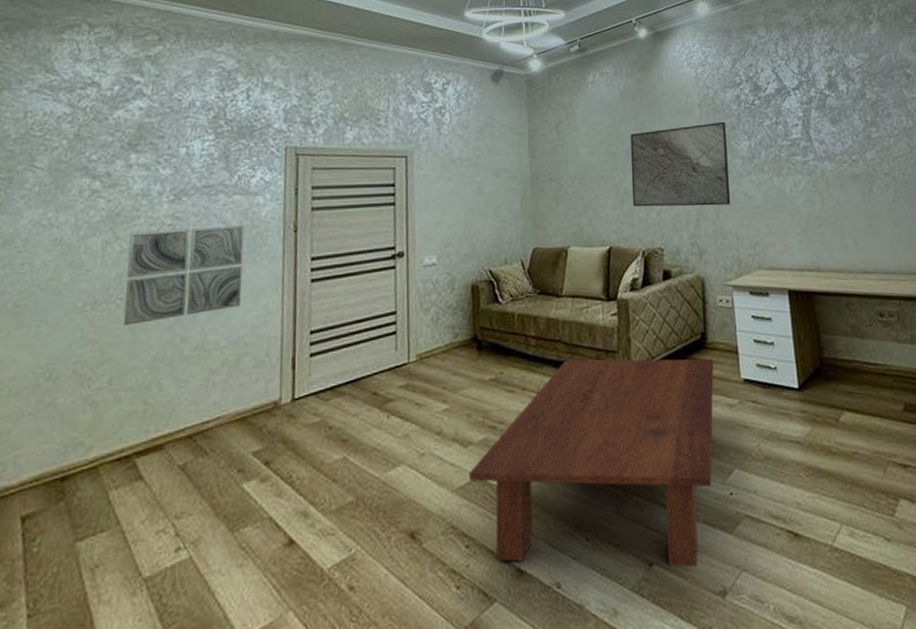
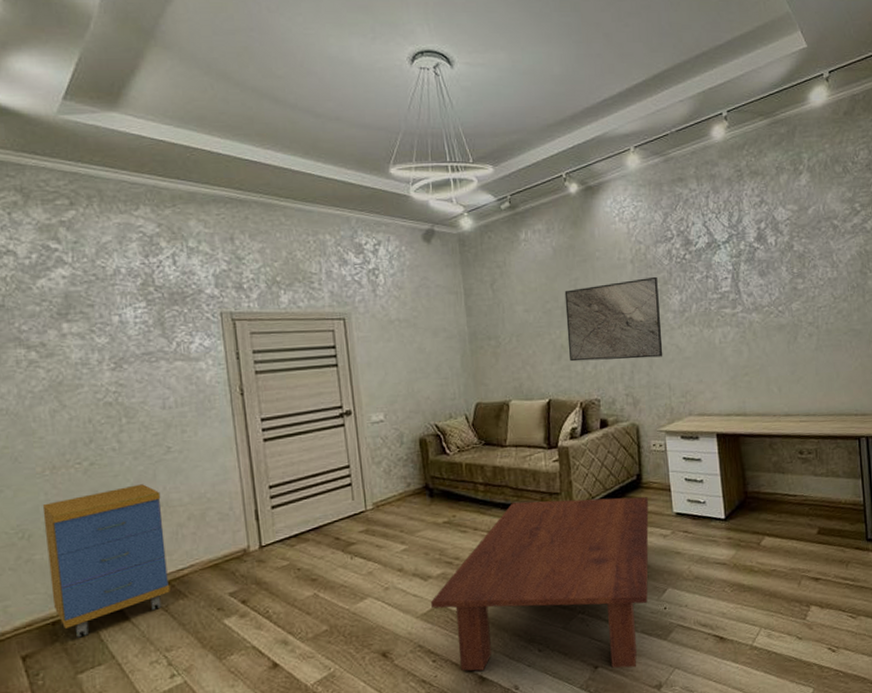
storage cabinet: none [66,324,198,498] -> present [42,484,170,638]
wall art: present [123,225,245,325] -> none [76,390,197,487]

